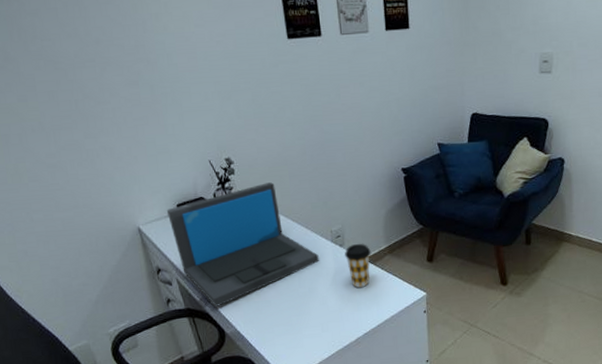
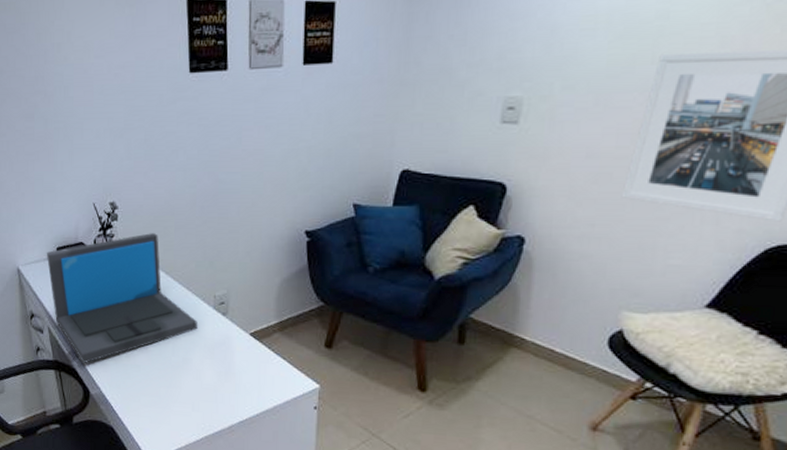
coffee cup: present [345,243,371,288] -> none [227,314,258,366]

